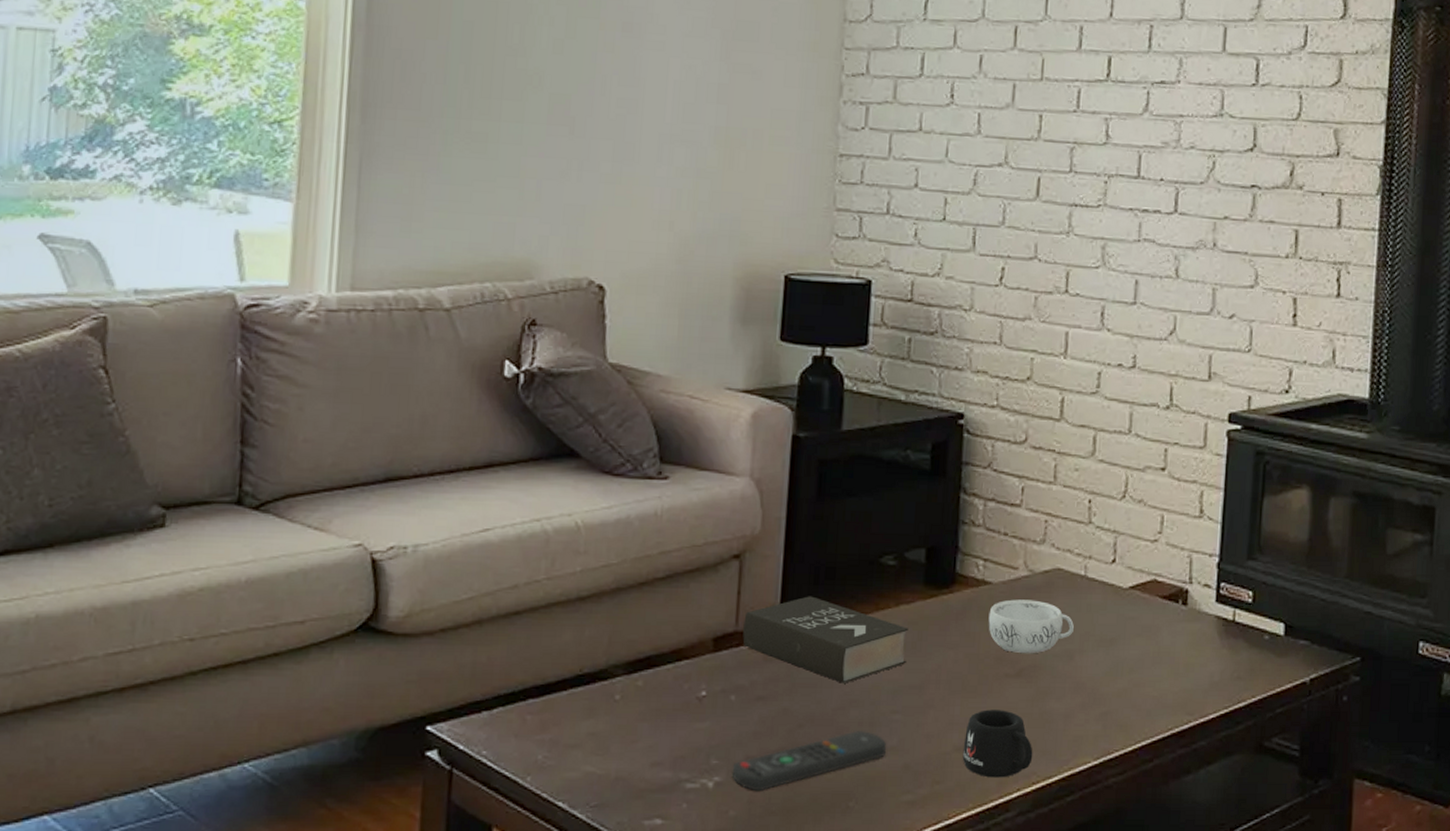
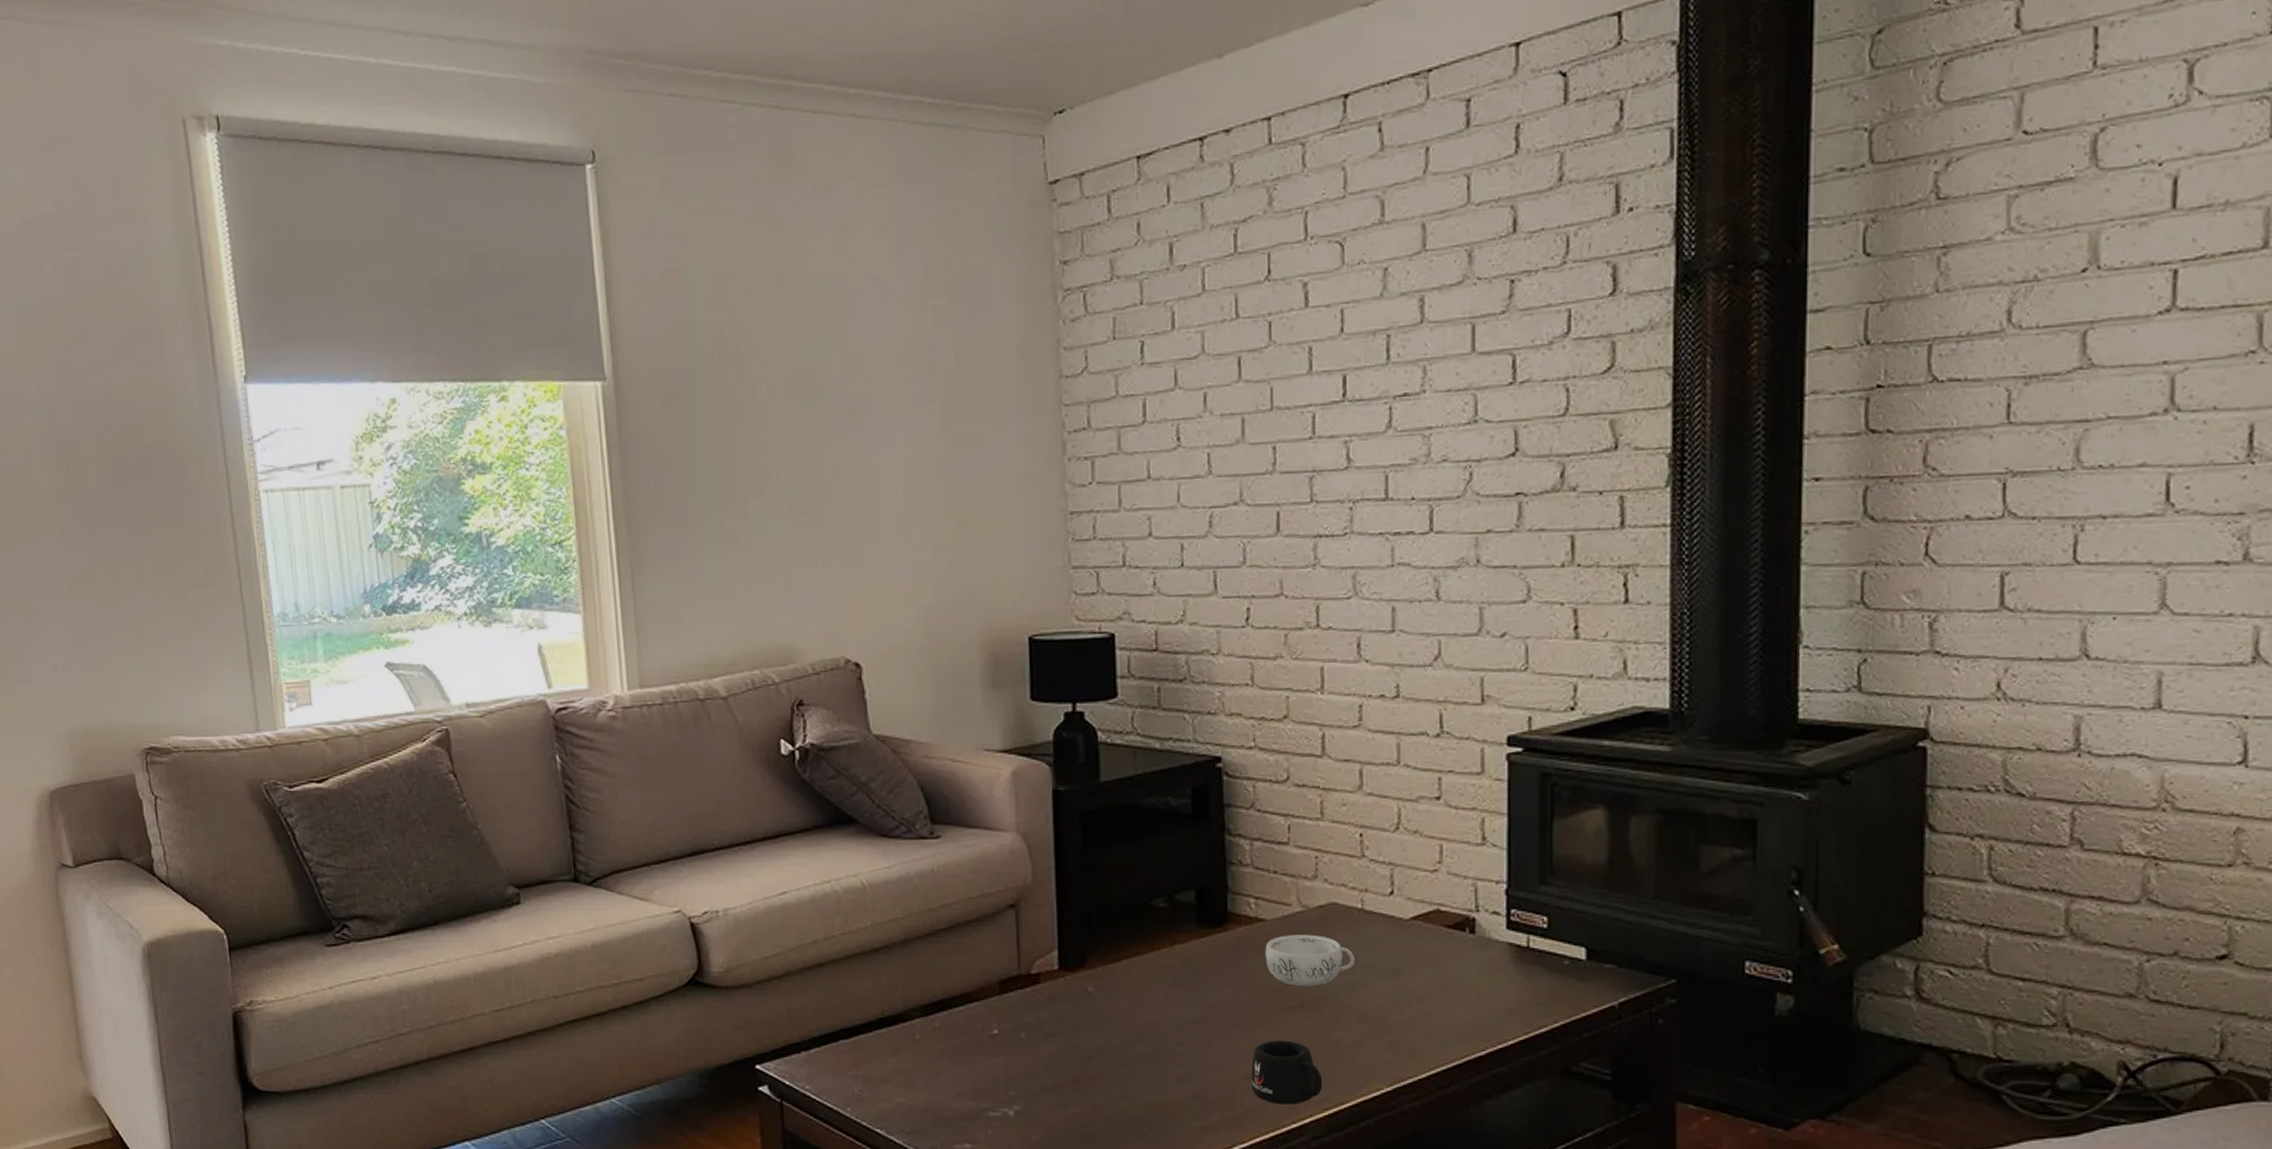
remote control: present [731,731,887,792] -> none [1029,1063,1175,1119]
book: present [742,596,909,683] -> none [1025,939,1188,1019]

